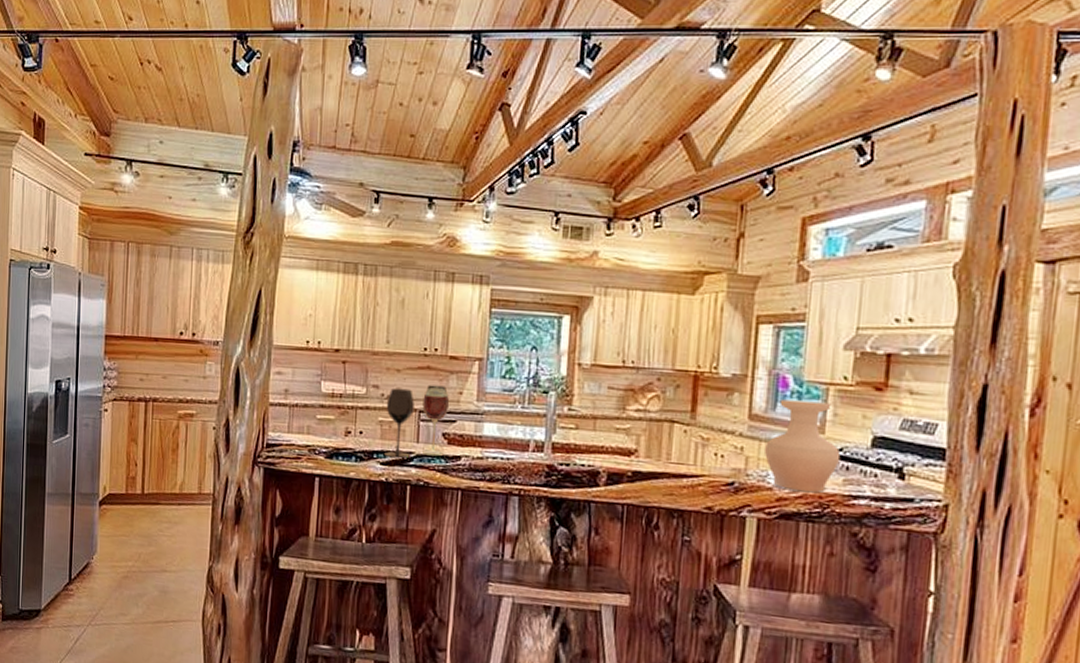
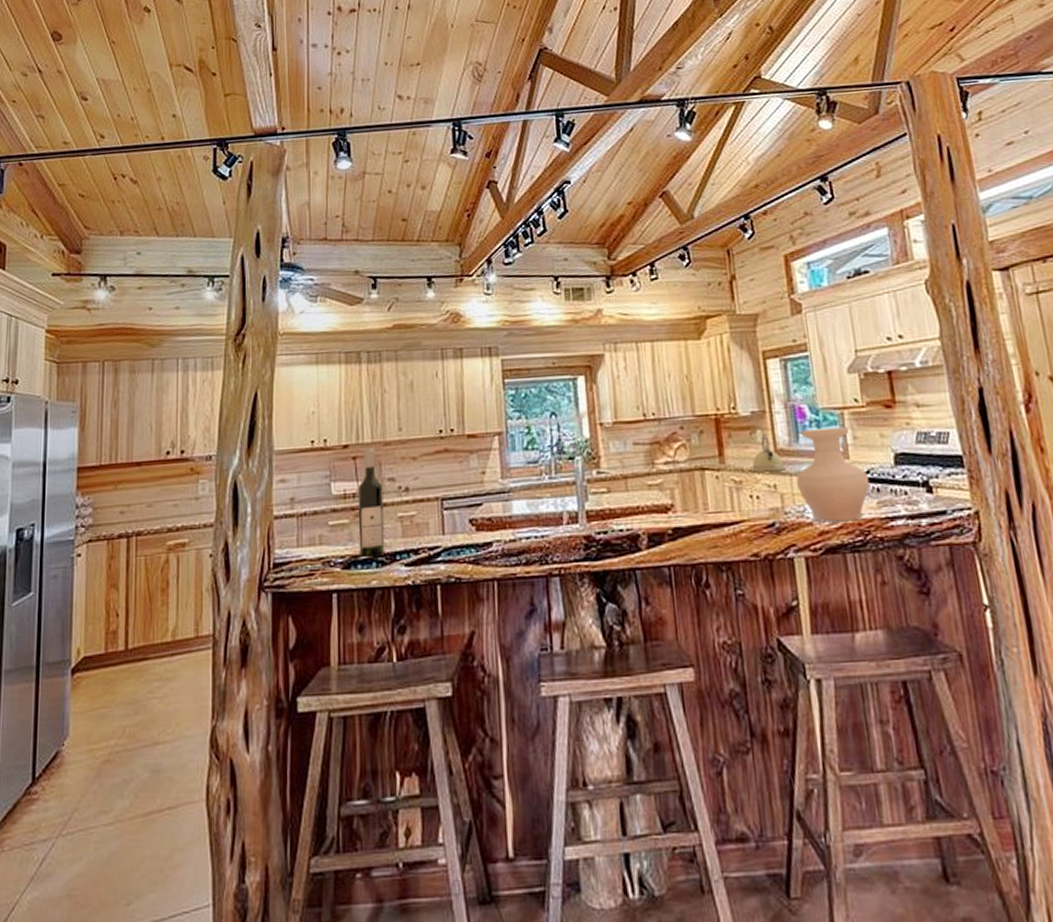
bottle: none [341,354,368,453] -> present [357,447,385,558]
wineglass: present [384,388,414,458] -> none [405,476,438,555]
wineglass: present [421,384,450,457] -> none [444,467,474,548]
kettle: none [722,396,757,435] -> present [751,433,786,473]

